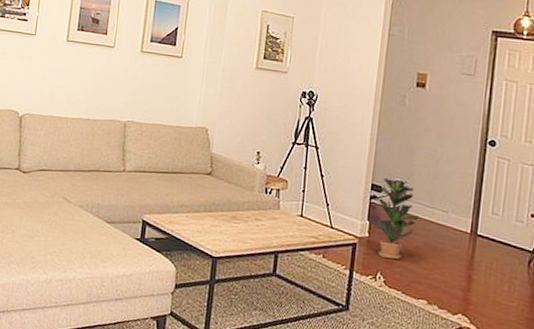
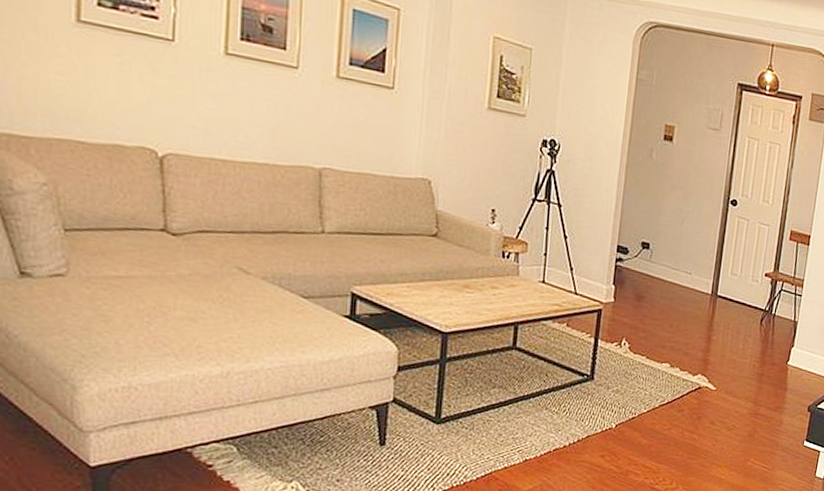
potted plant: present [367,177,420,259] -> none [613,238,665,324]

